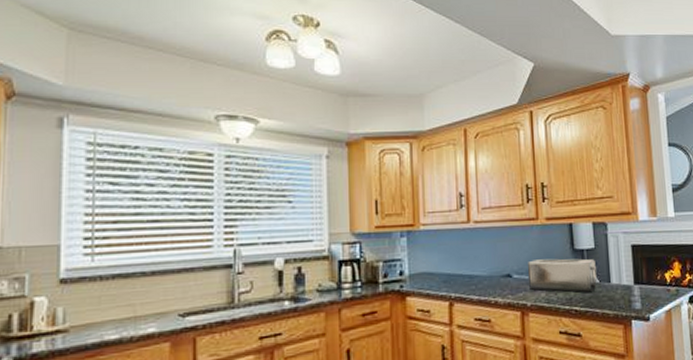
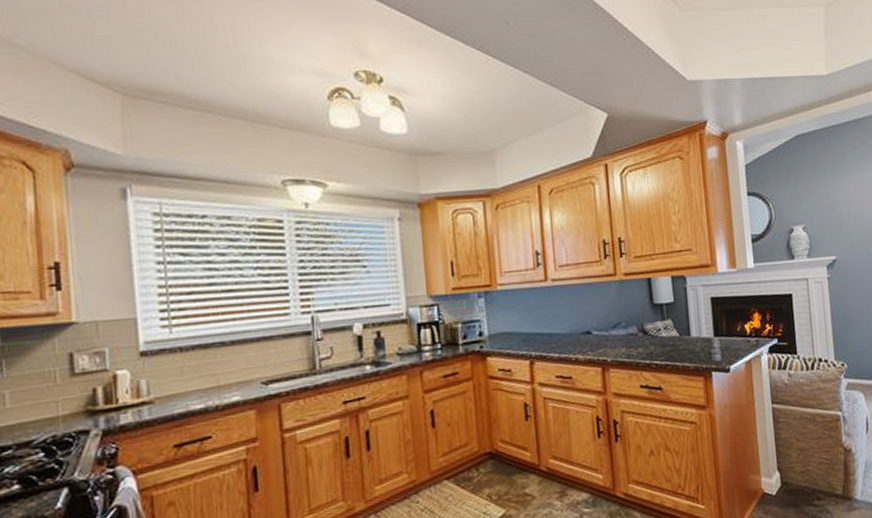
toaster: present [527,258,597,293] -> none [606,313,677,347]

